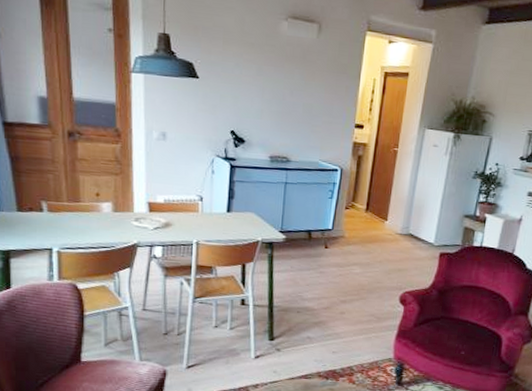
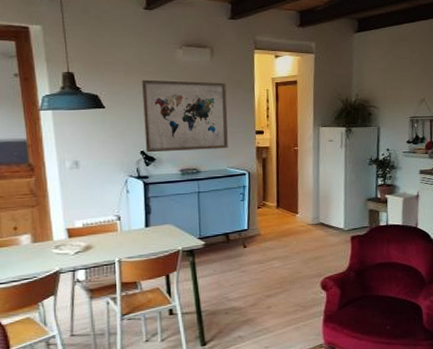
wall art: none [236,51,330,140] -> present [141,79,228,153]

